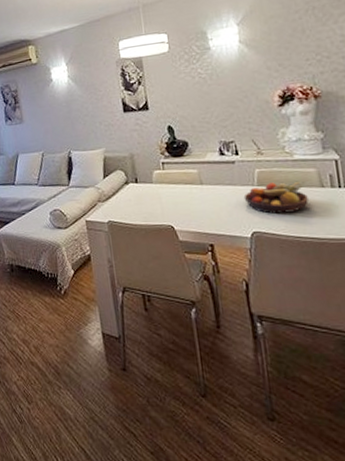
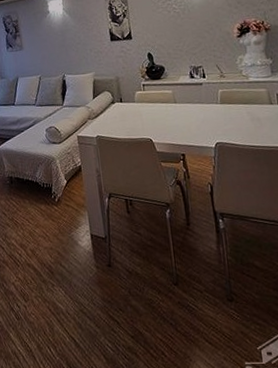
fruit bowl: present [243,180,309,214] -> none [209,99,260,127]

